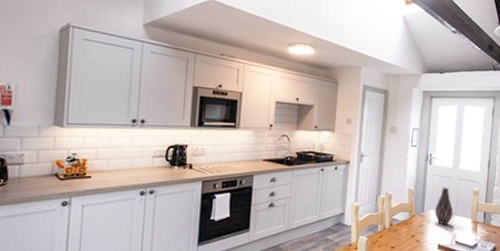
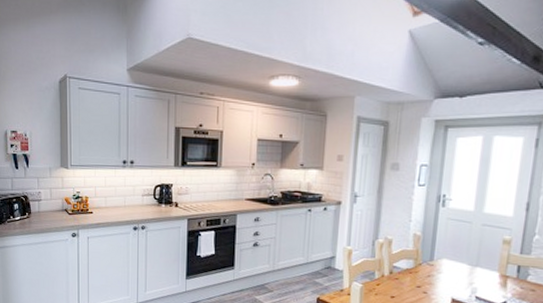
vase: present [434,187,453,226] -> none [447,233,474,278]

